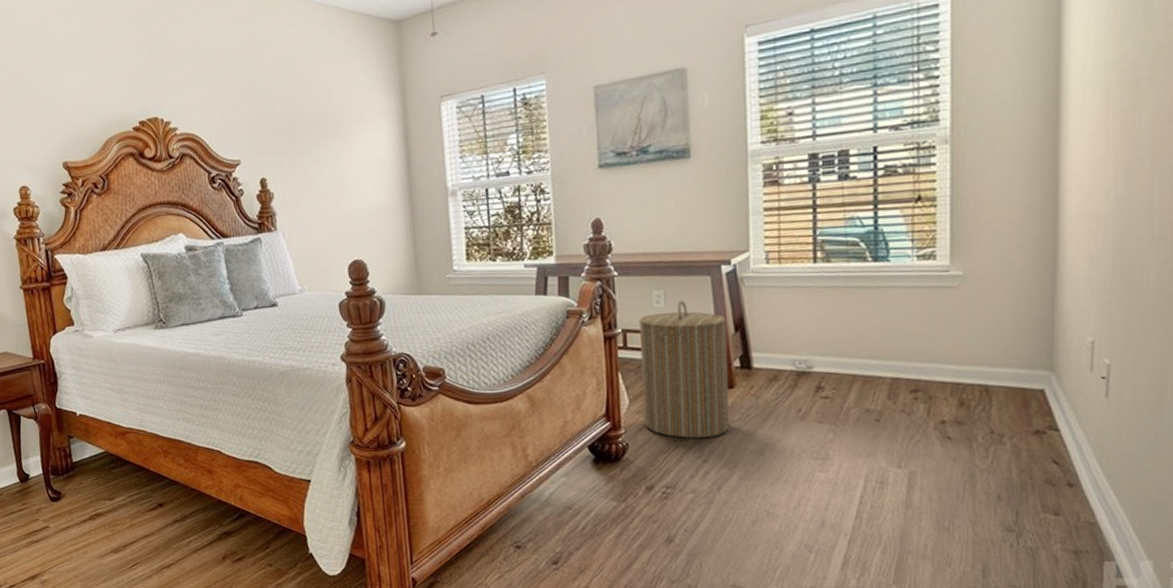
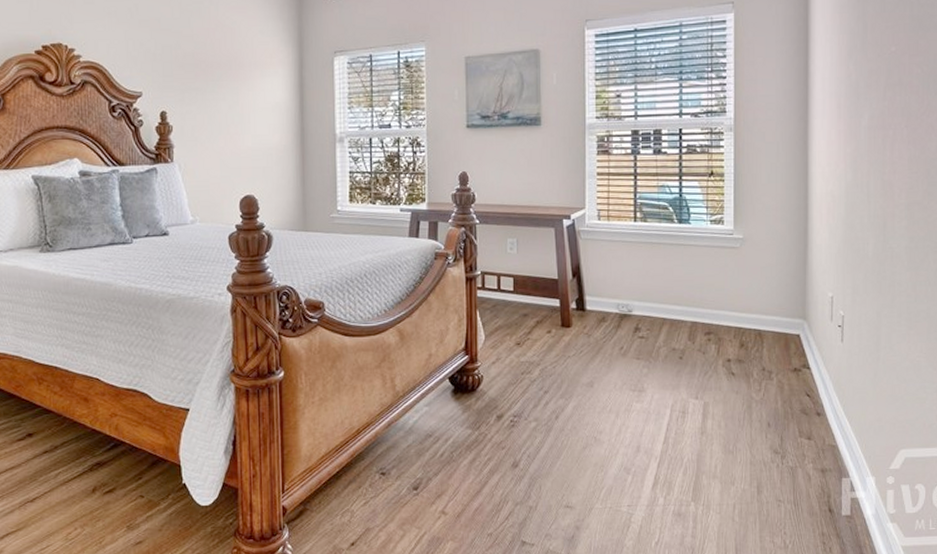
laundry hamper: present [638,300,729,438] -> none [495,248,567,372]

